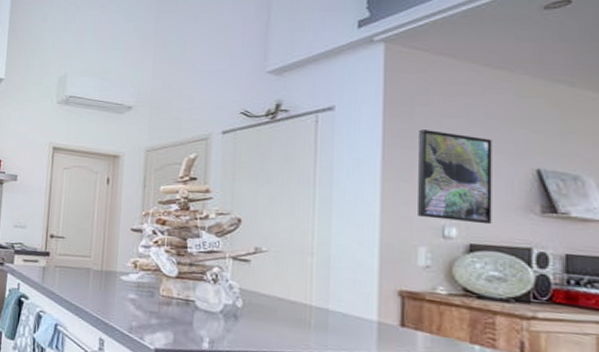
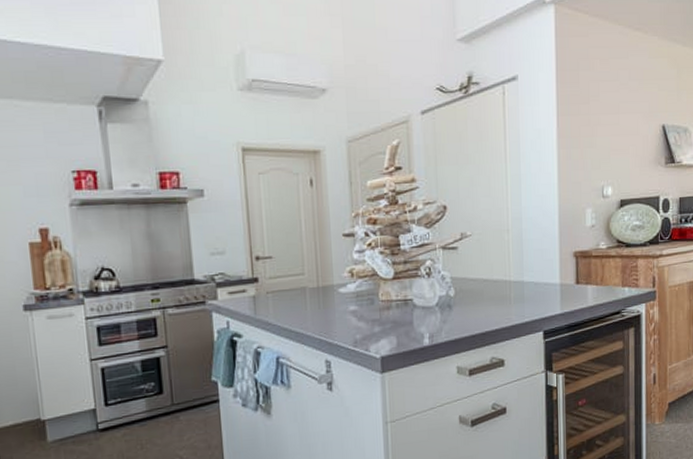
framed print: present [418,129,492,225] -> none [583,95,635,181]

